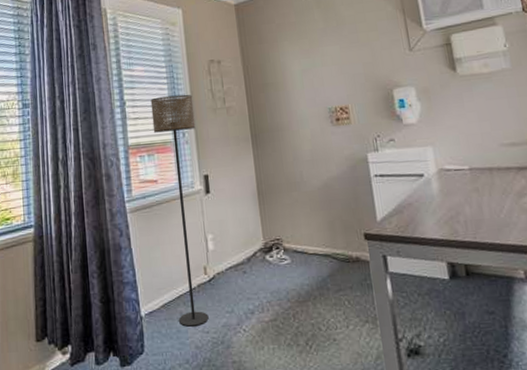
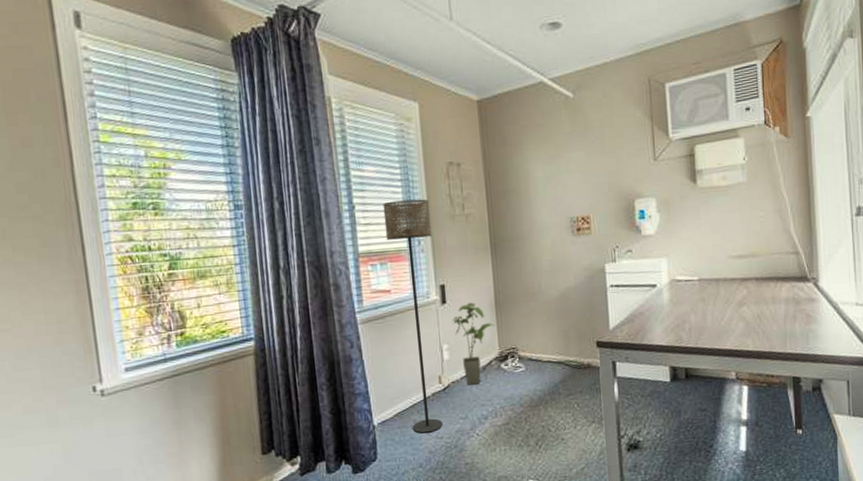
house plant: none [216,192,259,277] -> present [452,302,495,385]

